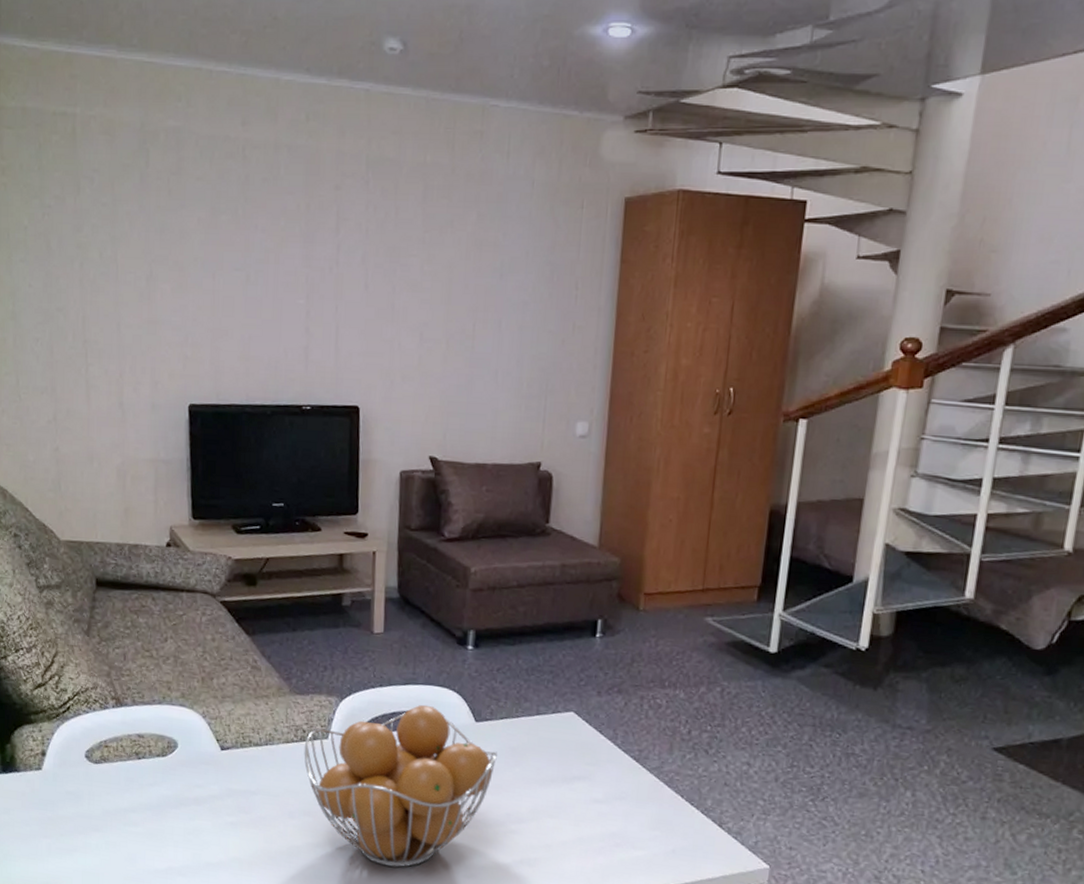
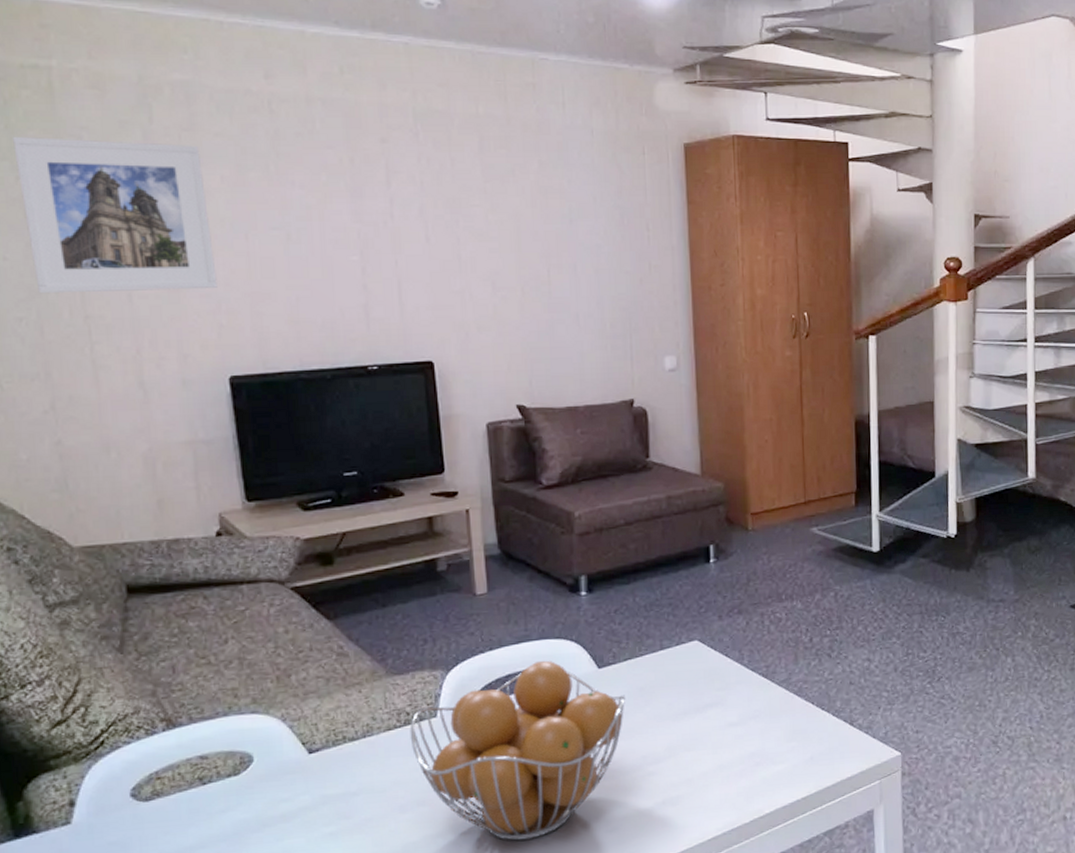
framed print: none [43,177,187,323] -> present [13,136,217,294]

